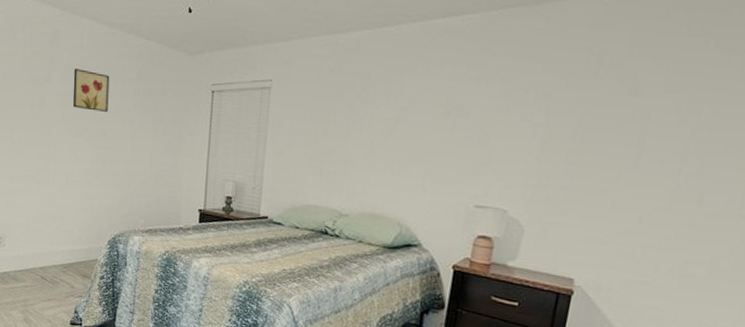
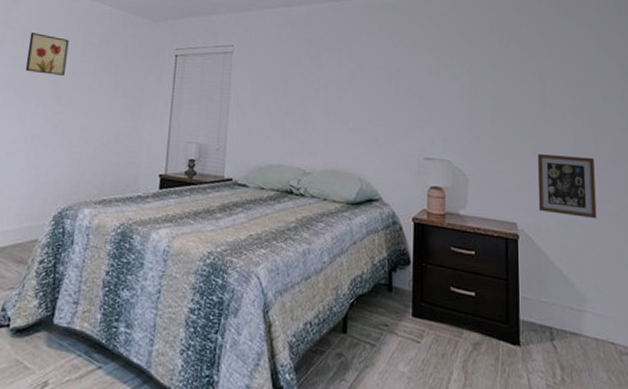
picture frame: none [604,207,692,282] -> present [537,154,597,219]

